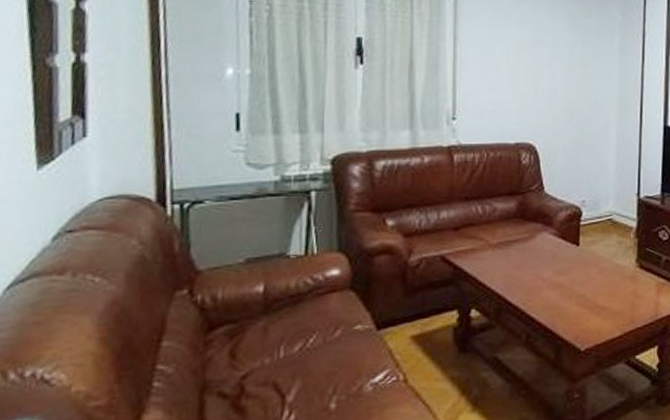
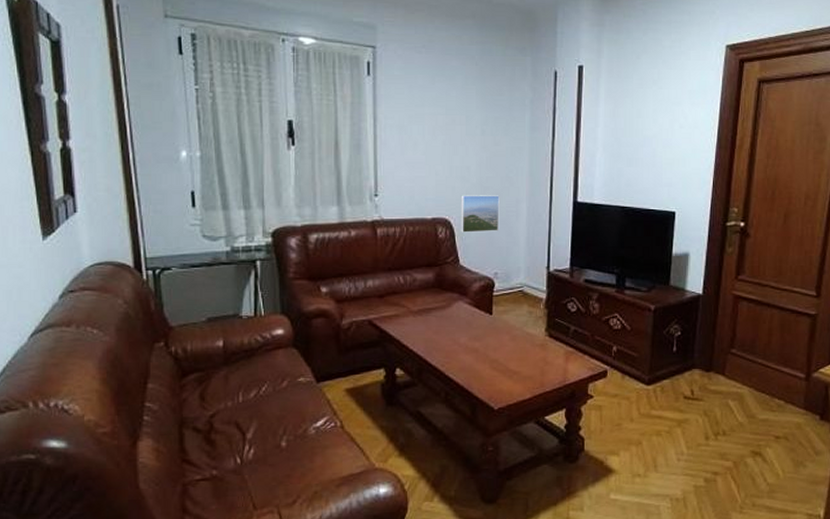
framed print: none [546,119,588,158] -> present [461,195,500,233]

